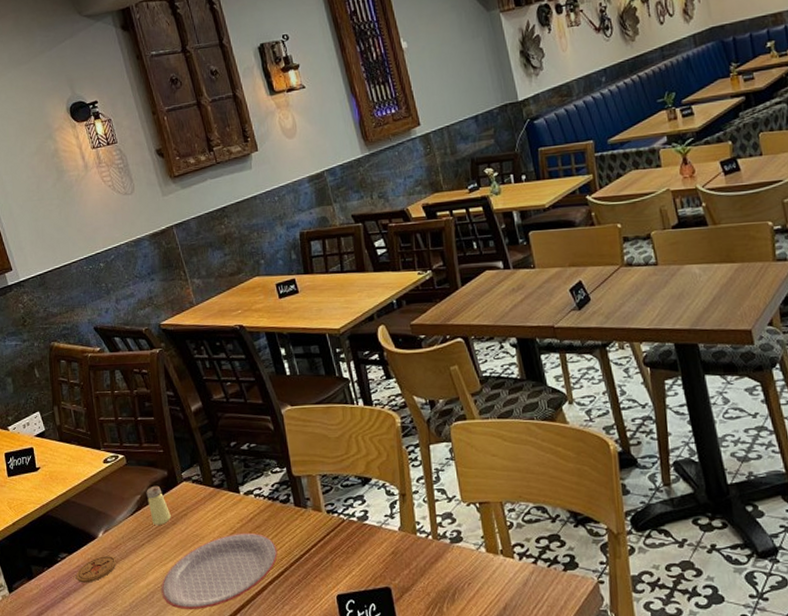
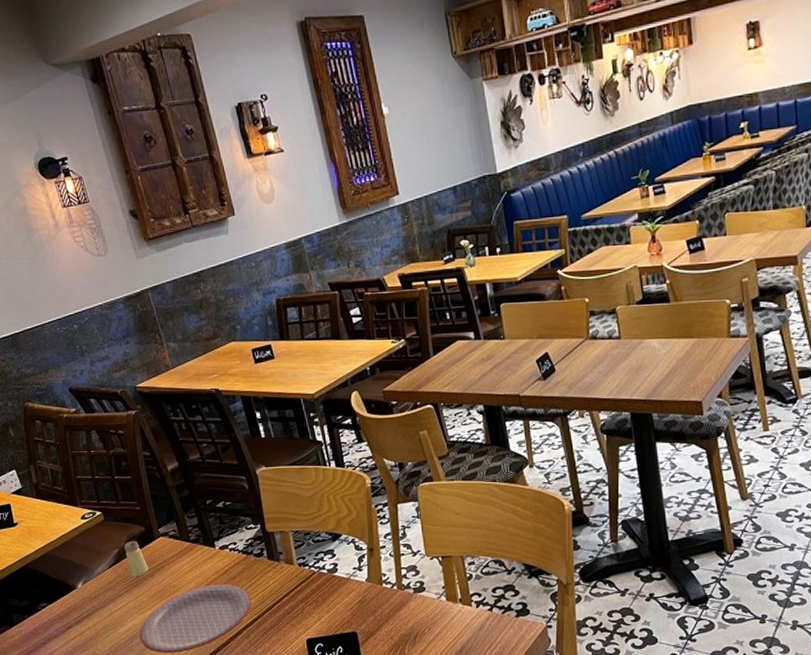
coaster: present [76,556,116,583] -> none [57,605,96,630]

